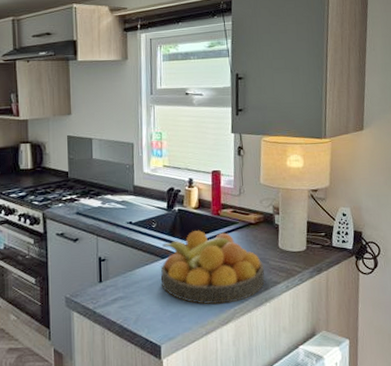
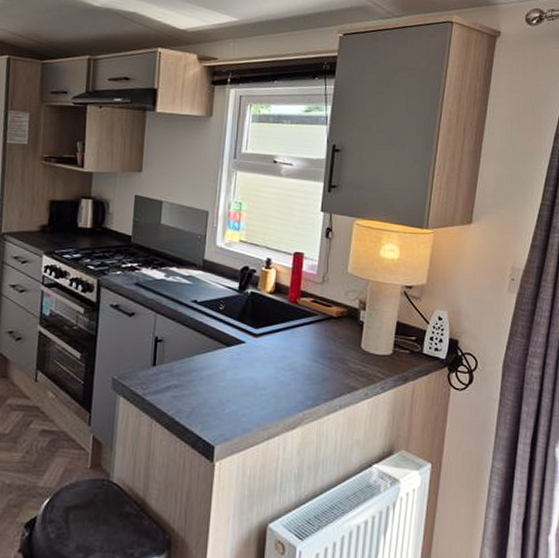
fruit bowl: present [160,230,265,305] -> none [222,319,343,406]

